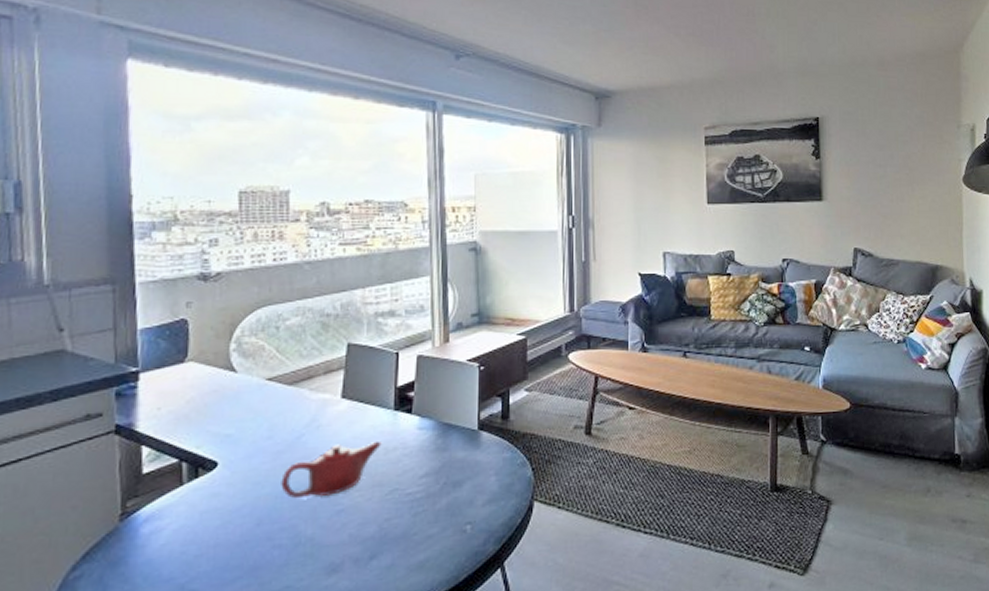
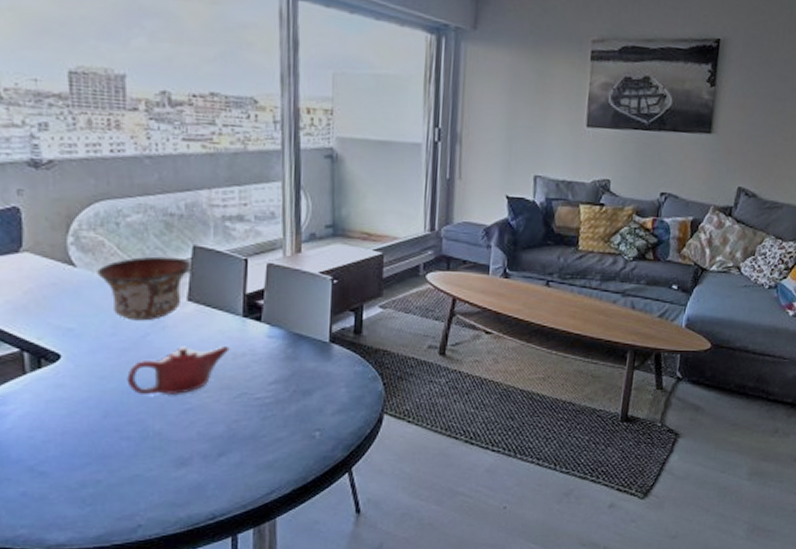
bowl: none [257,356,345,422] -> present [97,256,191,321]

